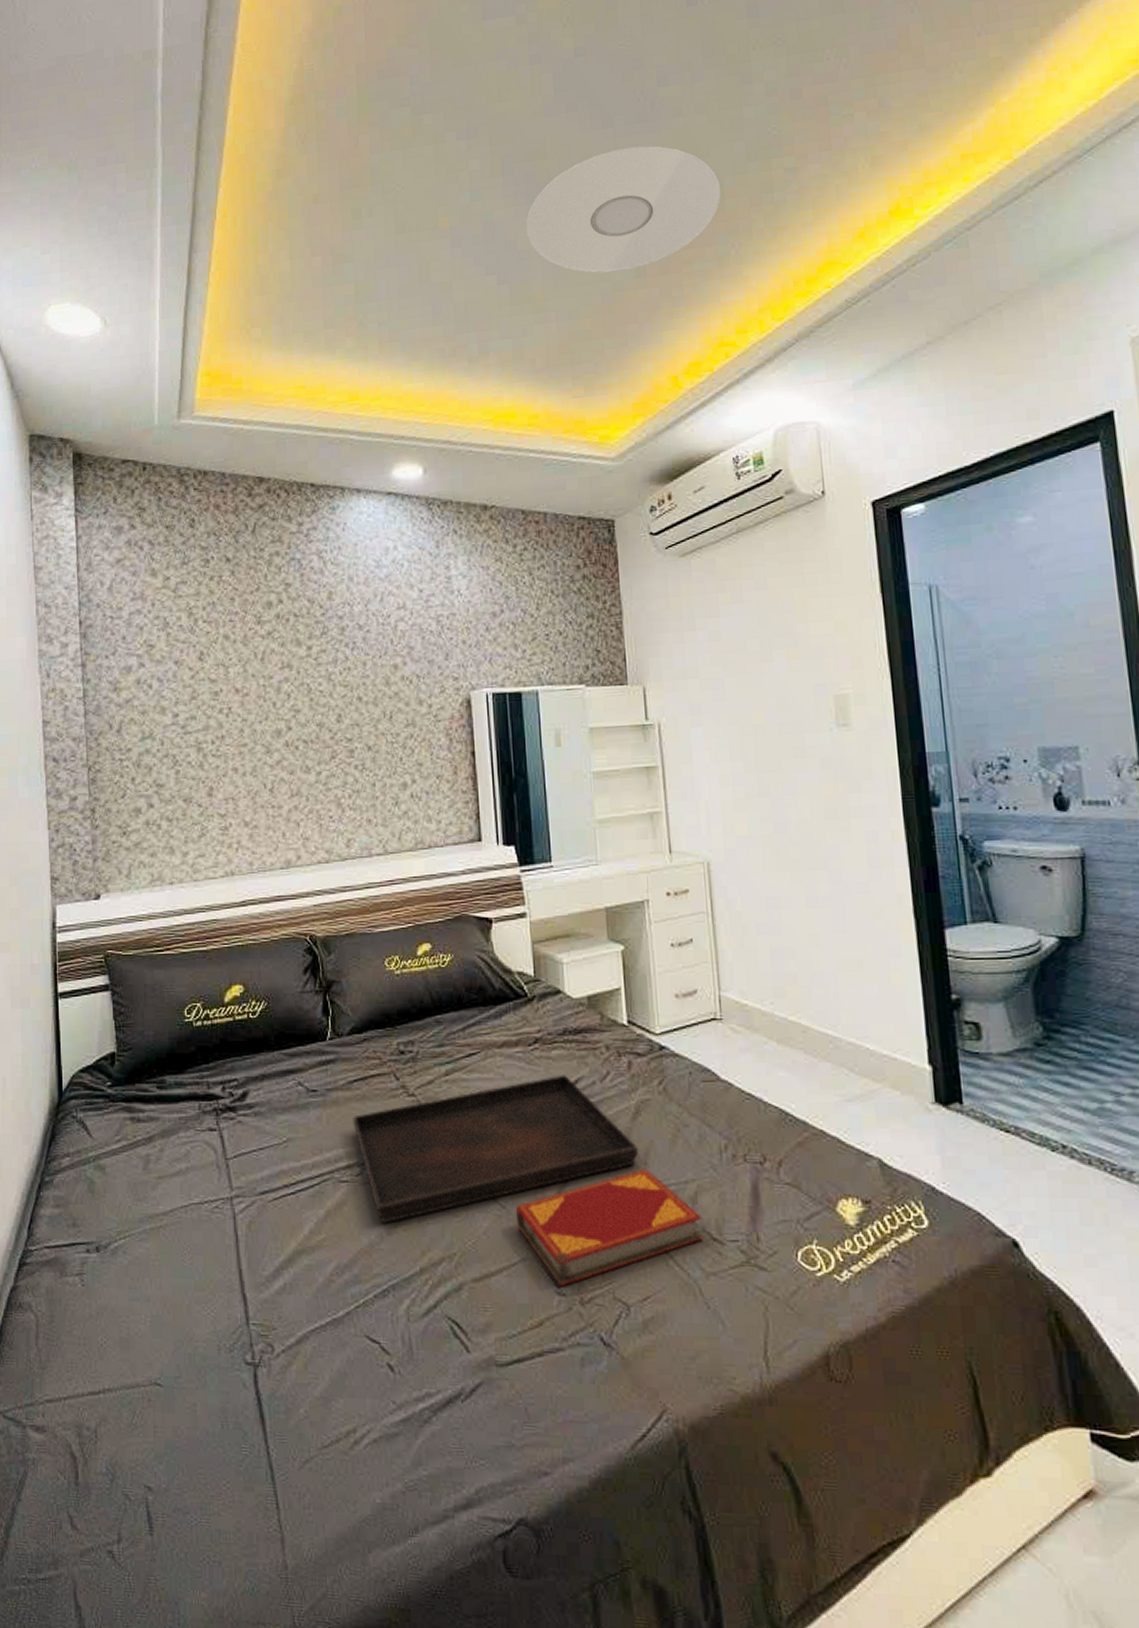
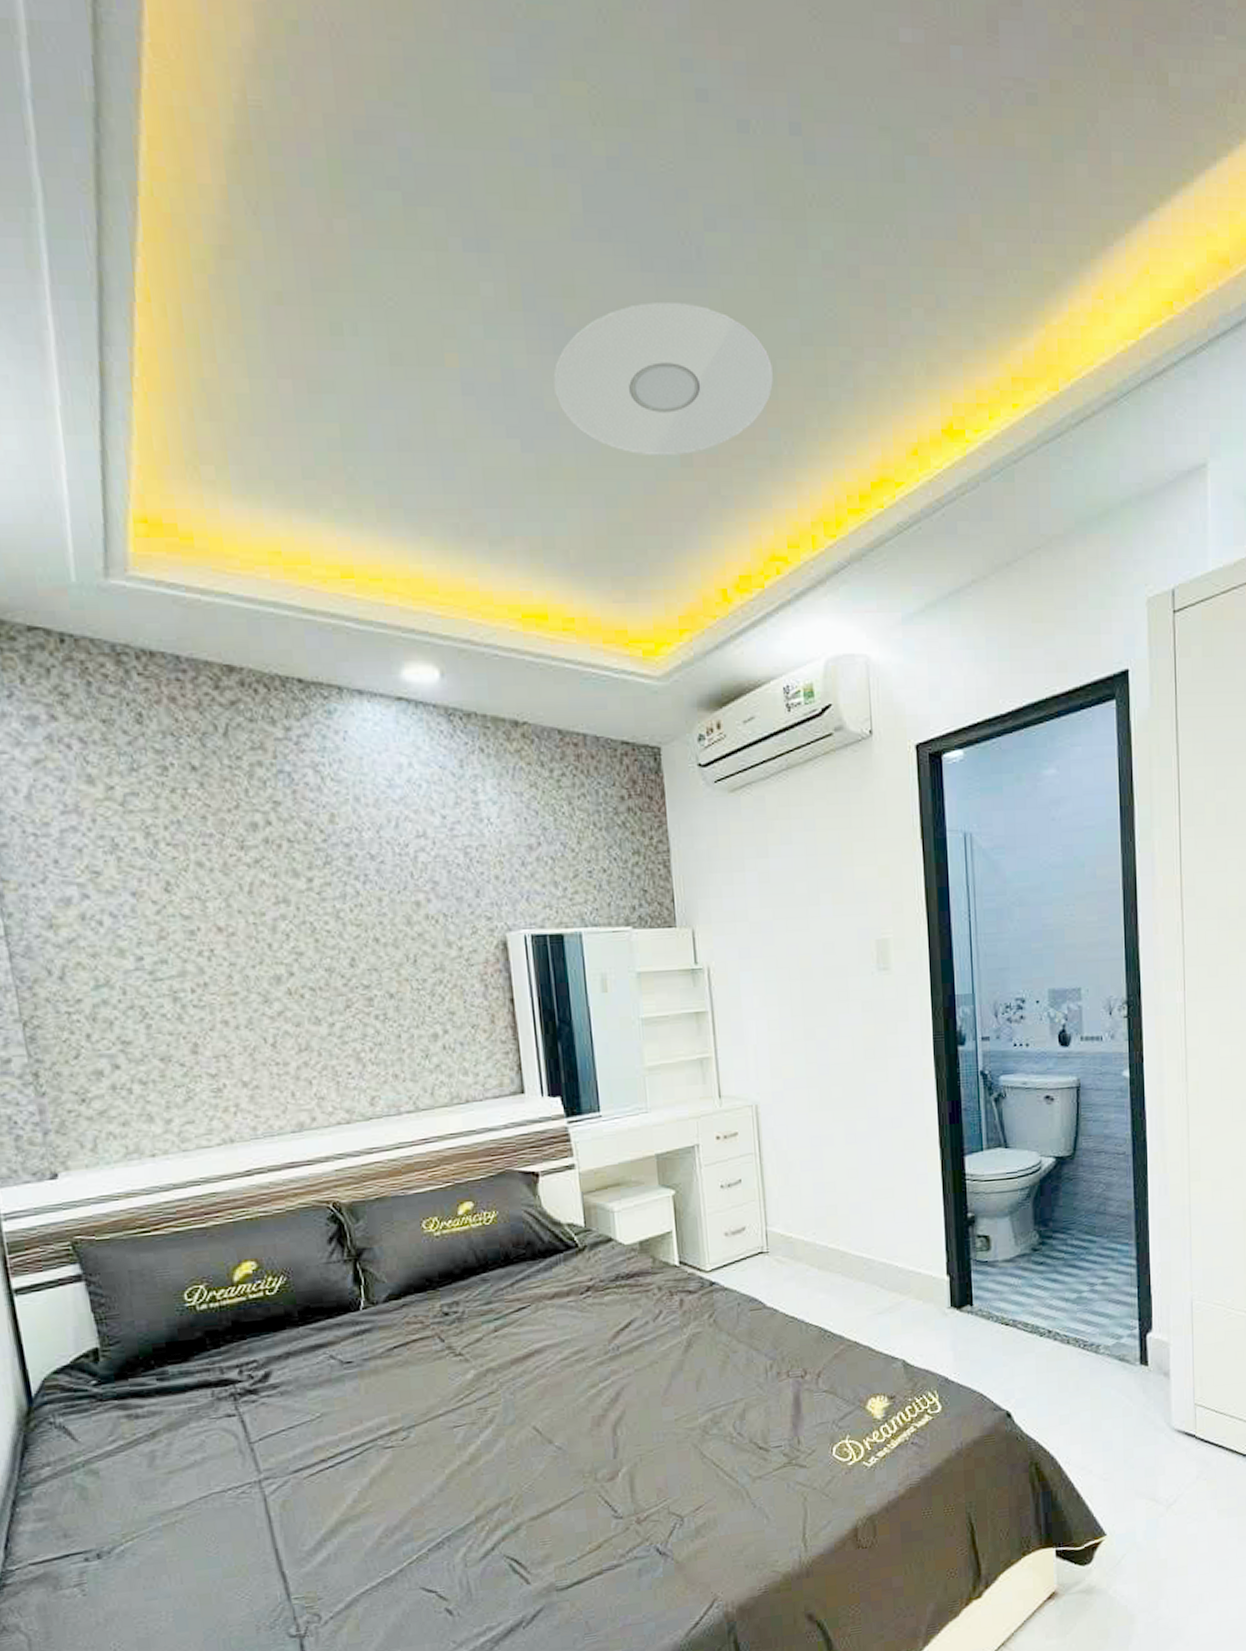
serving tray: present [352,1074,639,1224] -> none [394,1318,691,1481]
hardback book: present [515,1168,704,1287] -> none [571,1394,751,1511]

